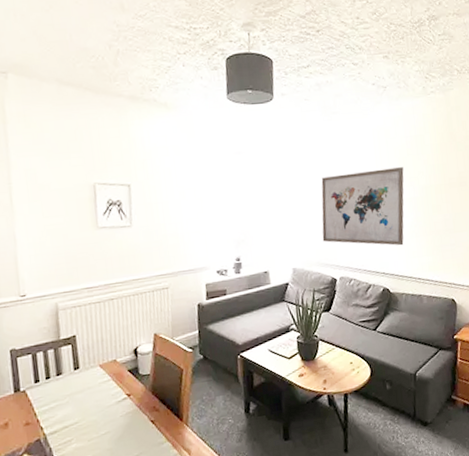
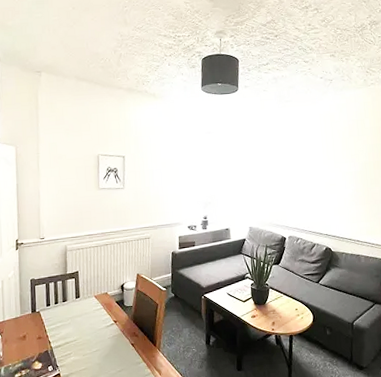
wall art: present [321,167,404,246] -> none [274,146,346,212]

